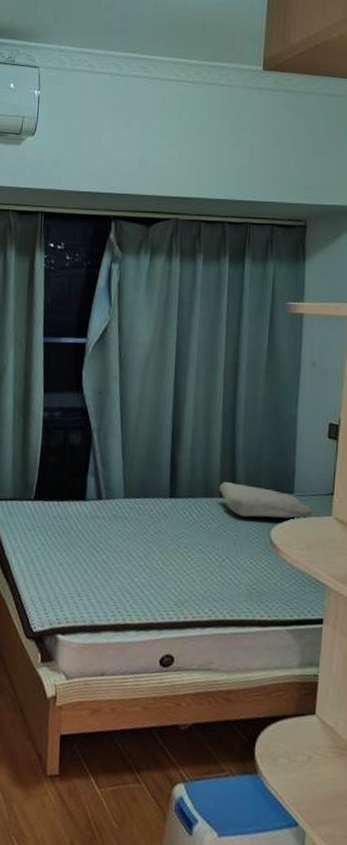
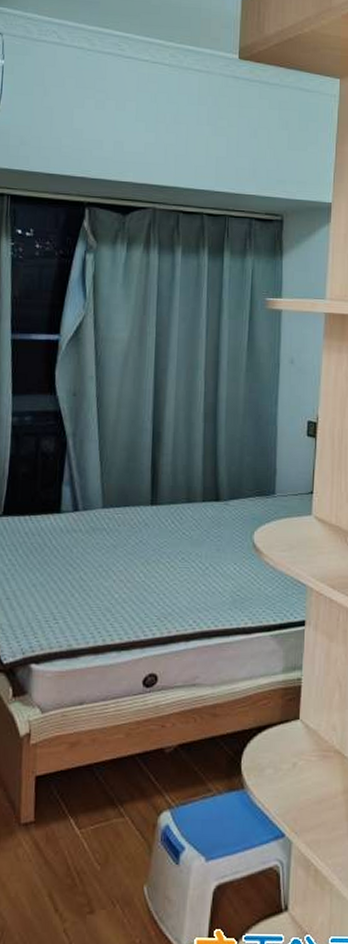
soap bar: present [219,482,313,519] -> none [202,485,294,521]

